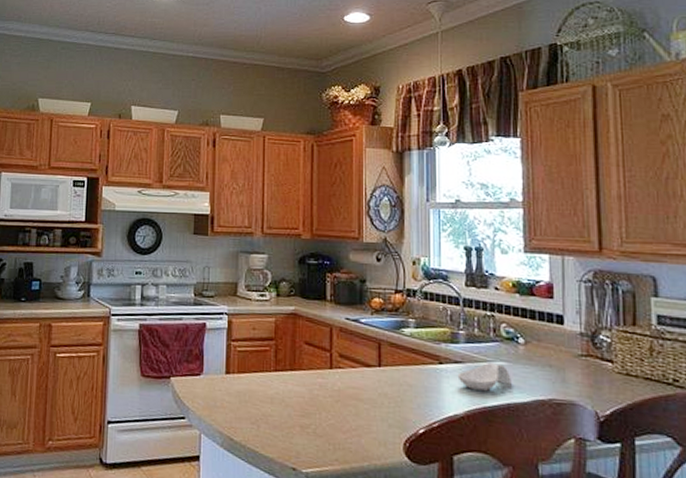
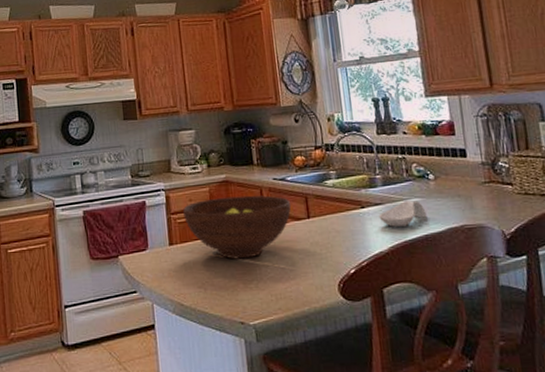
fruit bowl: none [244,330,362,400] -> present [182,195,292,259]

